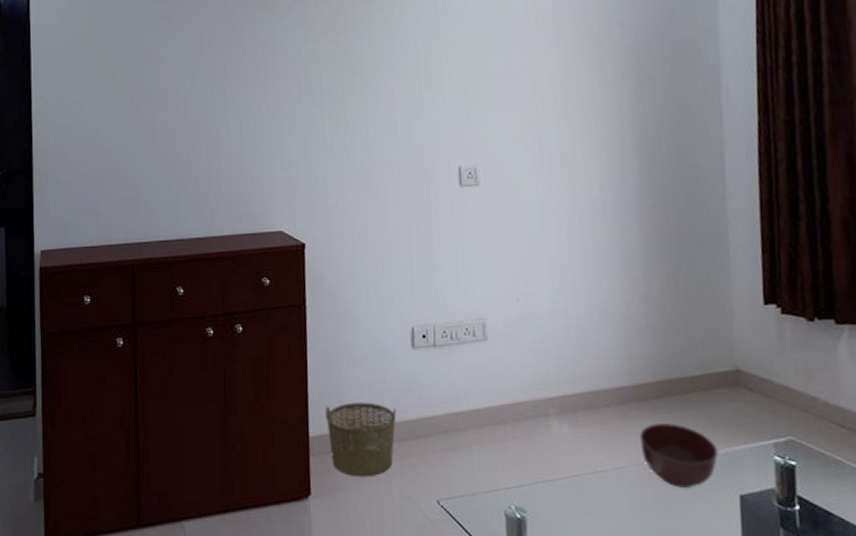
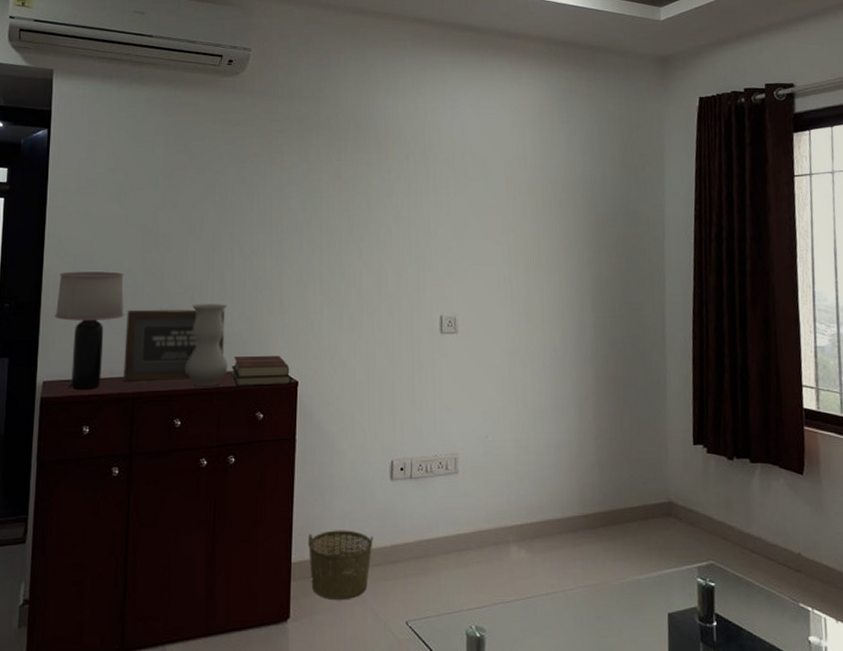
table lamp: none [47,133,118,258] -> present [54,271,124,389]
picture frame: none [120,169,224,248] -> present [124,309,225,382]
vase: none [185,163,229,253] -> present [186,304,228,387]
books: none [232,215,298,251] -> present [231,355,291,386]
bowl: present [639,424,719,488] -> none [585,549,652,607]

